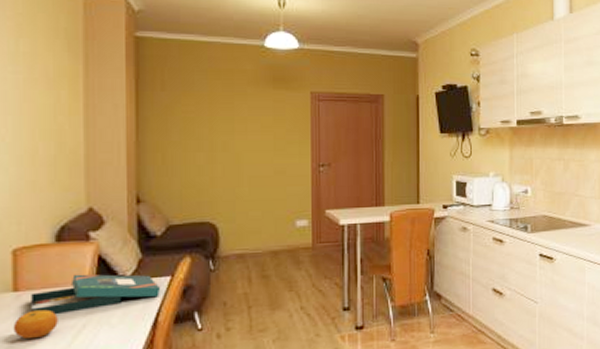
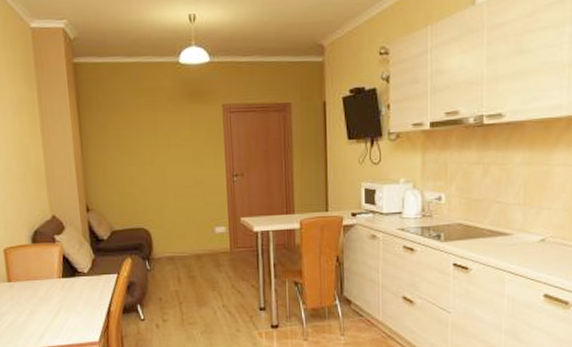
fruit: present [13,309,58,340] -> none [10,297,40,320]
board game: present [31,274,161,315] -> none [20,270,111,302]

